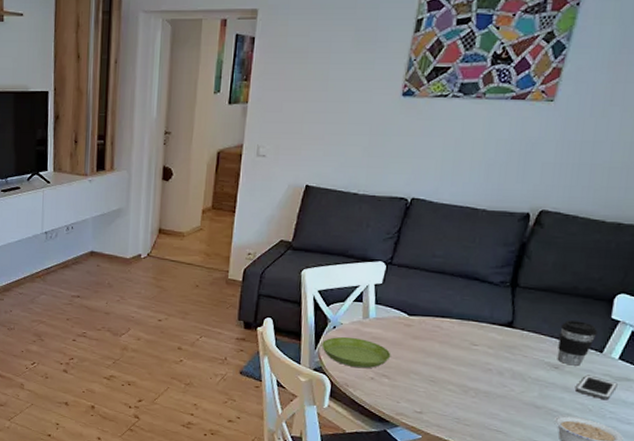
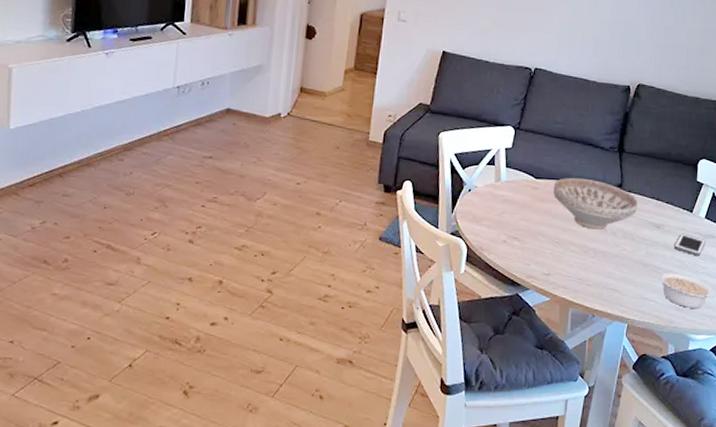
saucer: present [322,336,391,369] -> none [458,199,521,232]
decorative bowl: none [429,314,532,369] -> present [553,177,638,230]
coffee cup: present [557,320,598,366] -> none [658,183,688,225]

